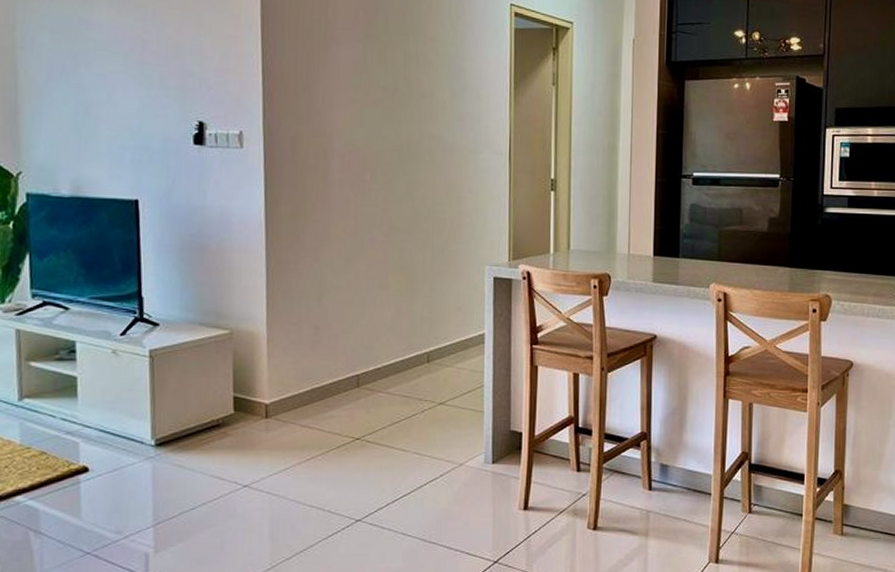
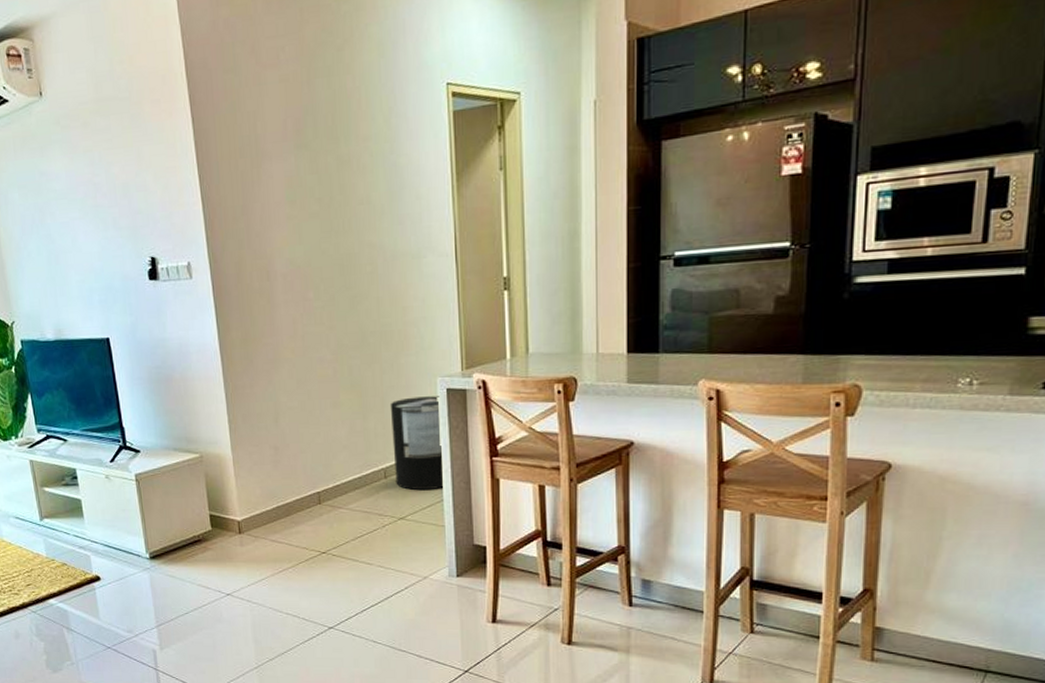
trash can: none [438,283,487,376] -> present [390,396,443,491]

